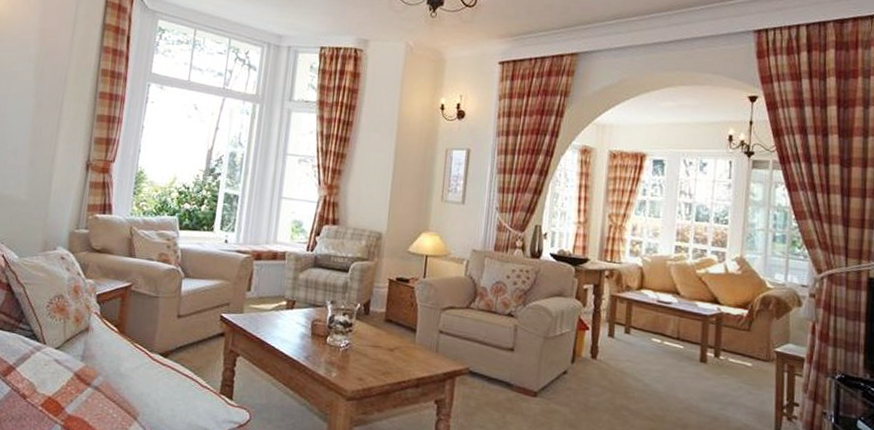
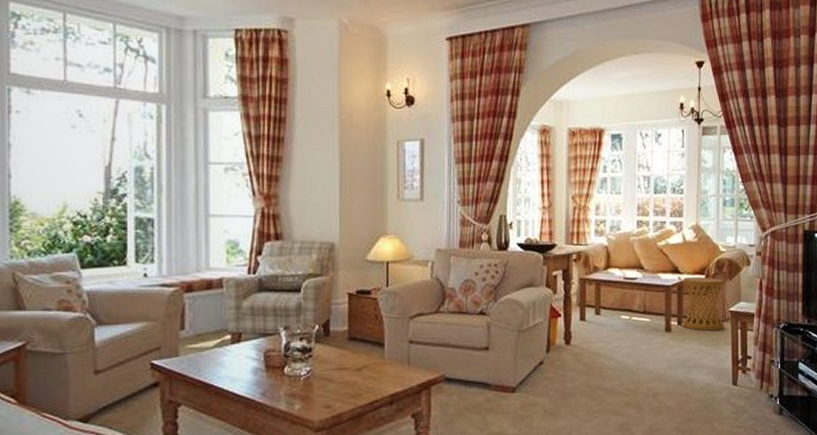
side table: none [719,309,772,370] -> present [682,277,725,331]

